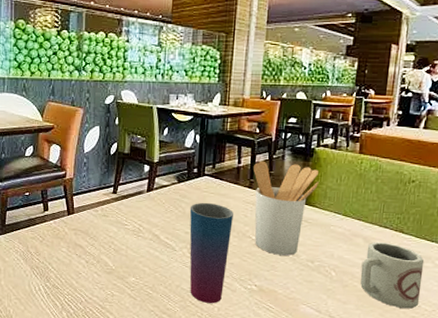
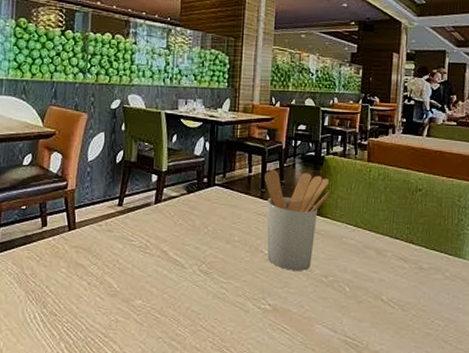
cup: present [189,202,233,303] -> none [199,214,245,326]
cup: present [360,242,425,309] -> none [374,254,435,325]

